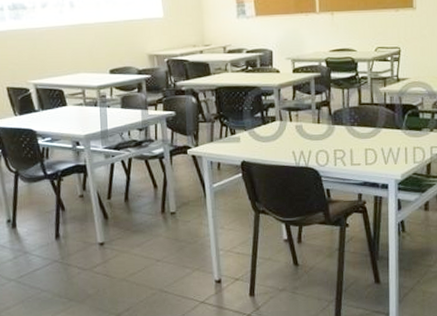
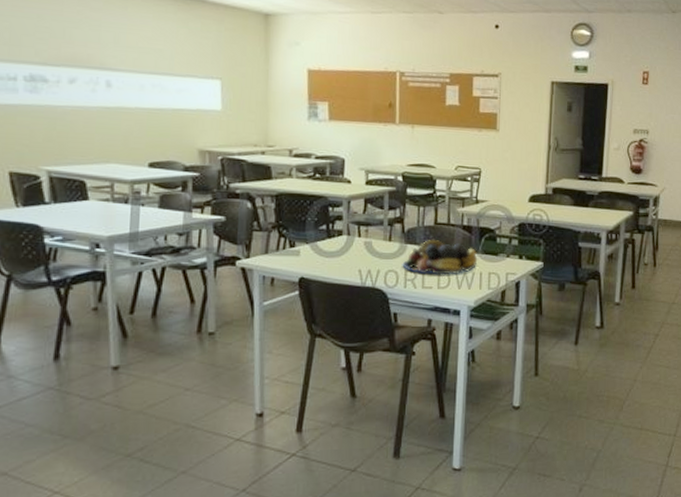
fruit bowl: none [331,120,402,153] -> present [402,240,478,275]

